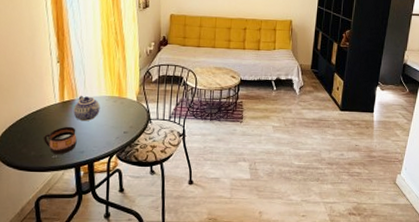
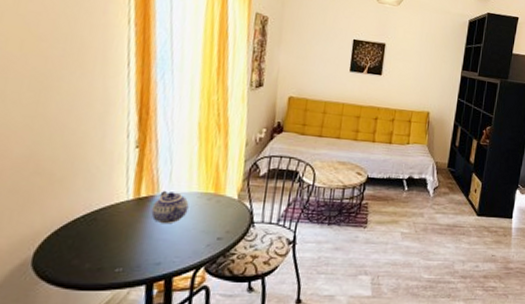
cup: present [44,126,77,155] -> none [105,230,153,268]

